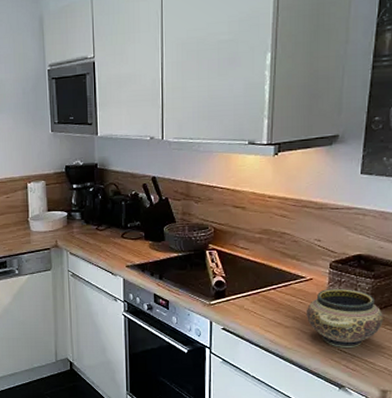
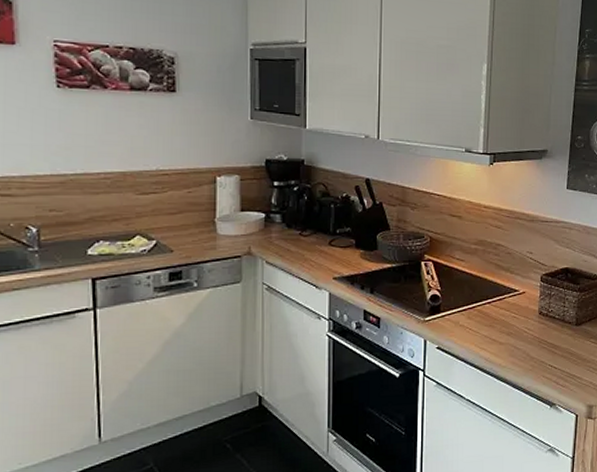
ceramic bowl: present [307,289,383,347] -> none [520,302,588,363]

